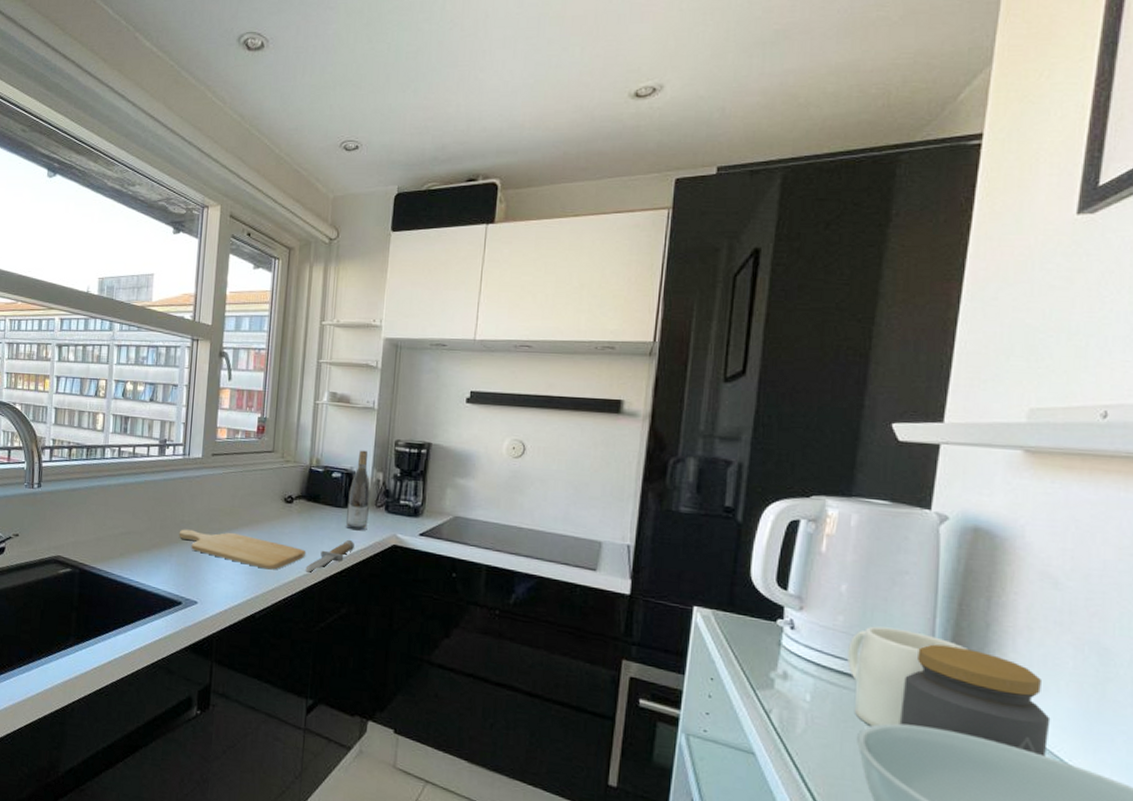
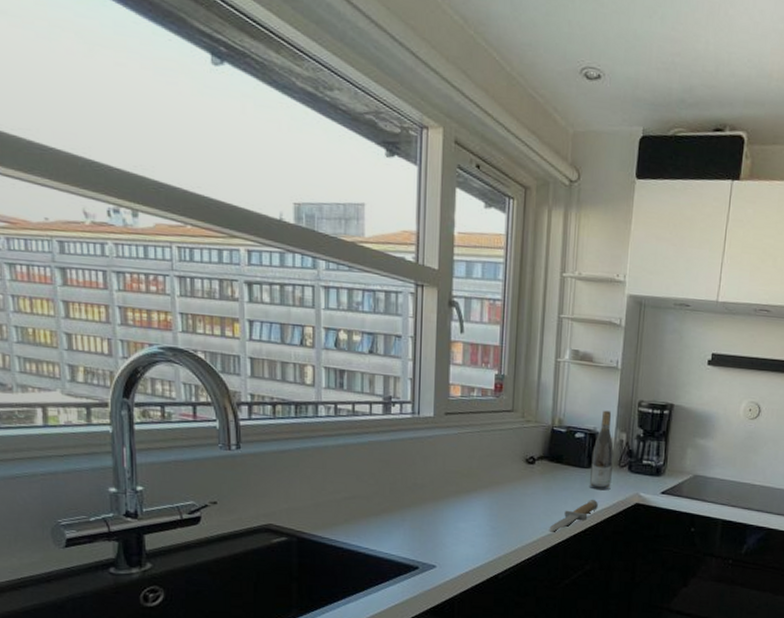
chopping board: present [178,529,306,570] -> none [411,492,550,531]

